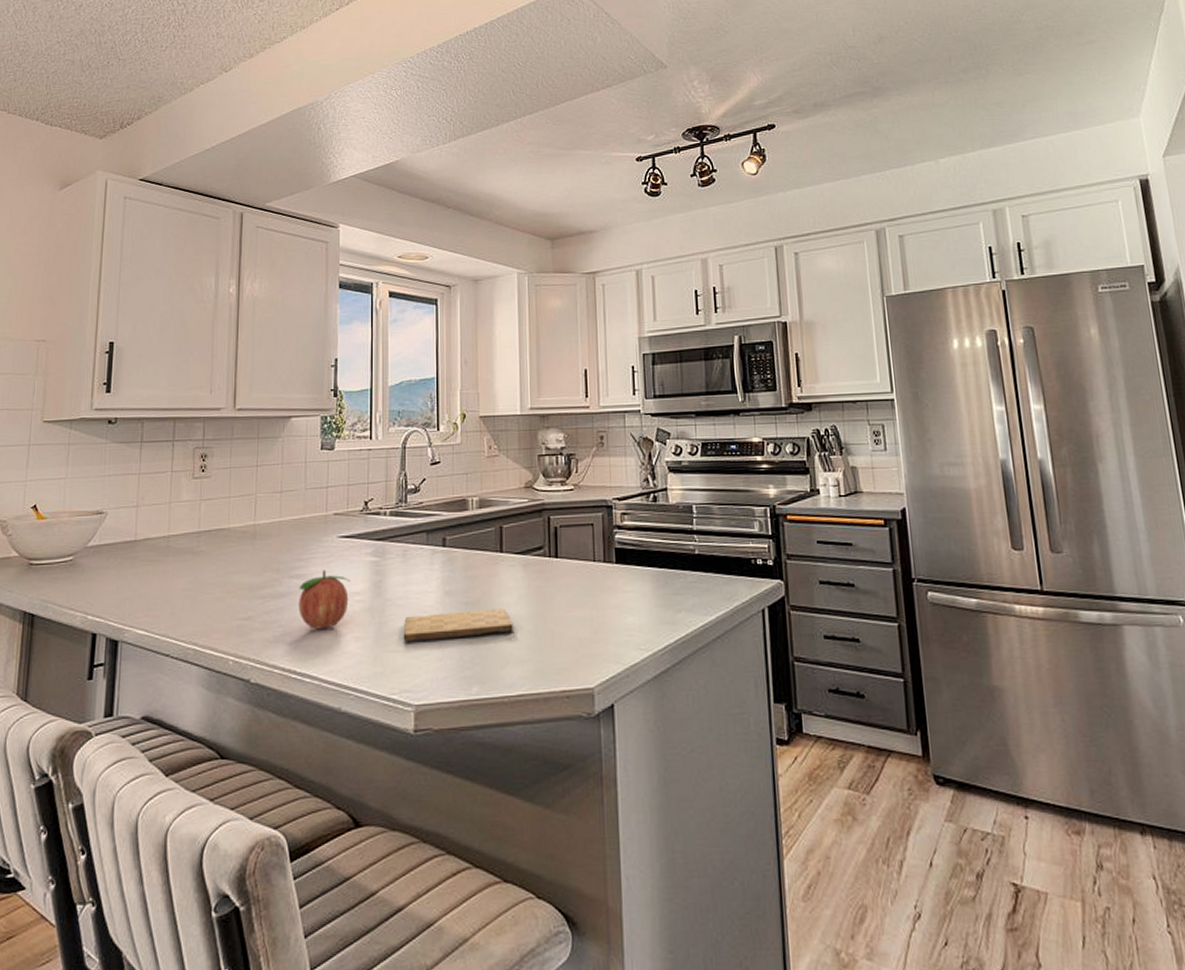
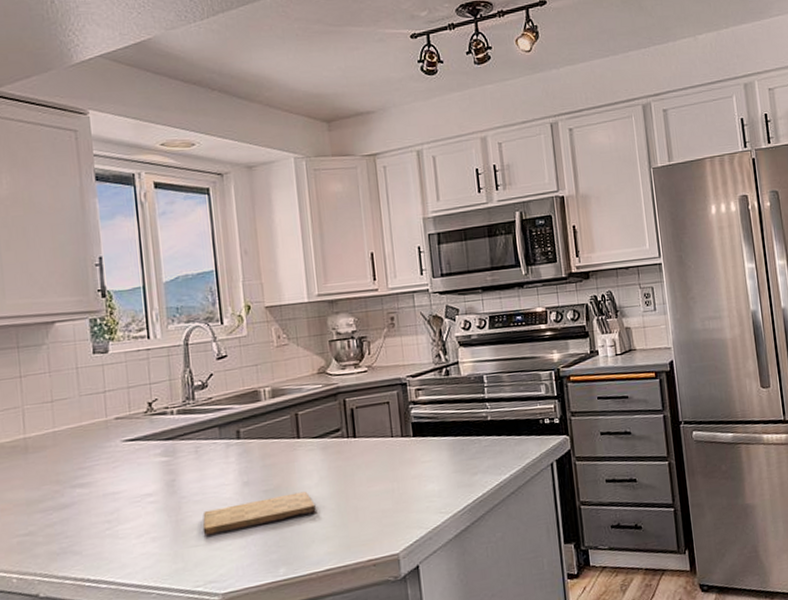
fruit: present [298,570,350,629] -> none [83,475,141,536]

